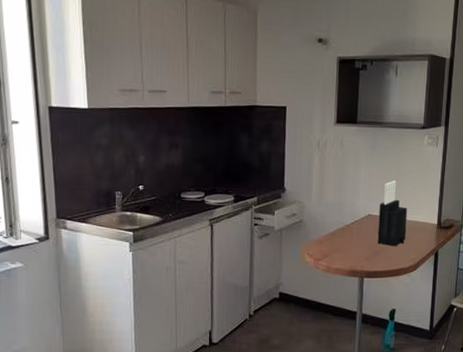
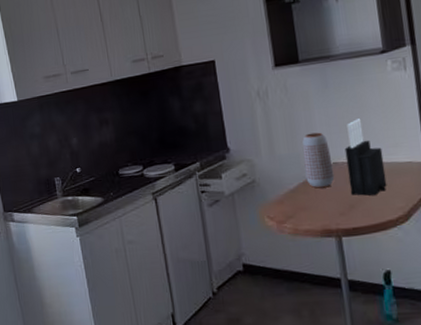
vase: none [345,186,368,235] -> present [302,132,335,189]

